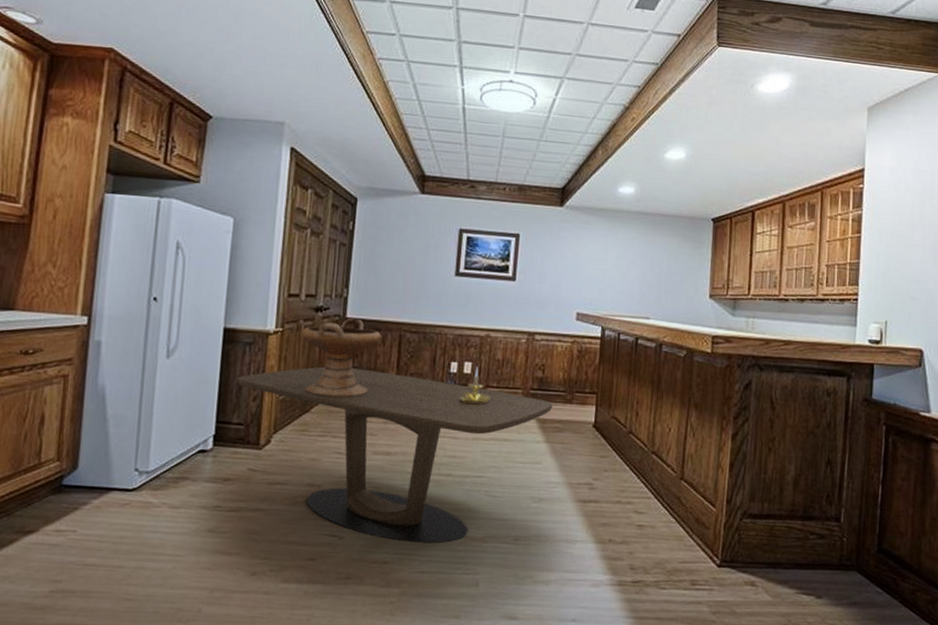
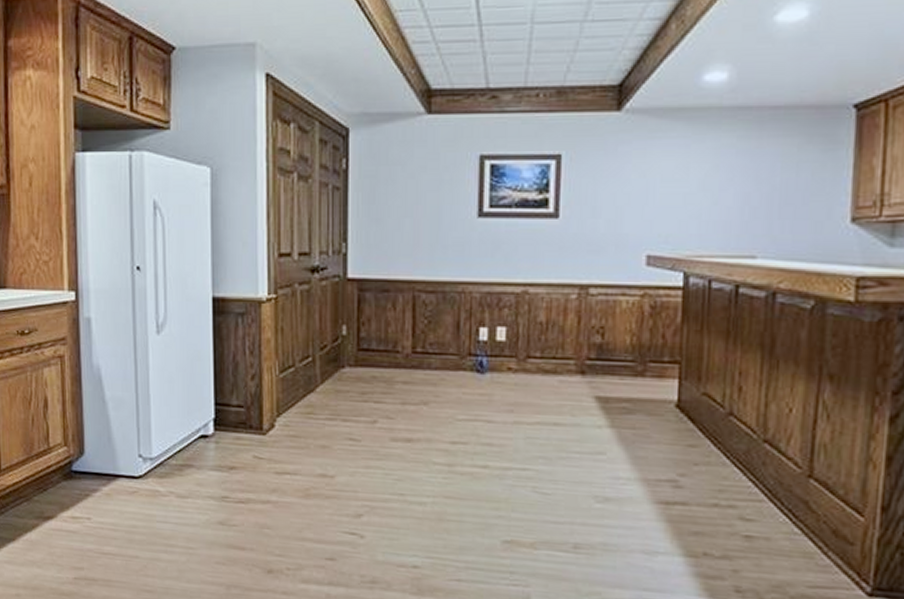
dining table: present [236,366,553,544] -> none [232,338,618,548]
decorative bowl: present [300,318,382,398] -> none [296,278,392,374]
candle holder: present [460,366,491,405] -> none [493,332,533,380]

